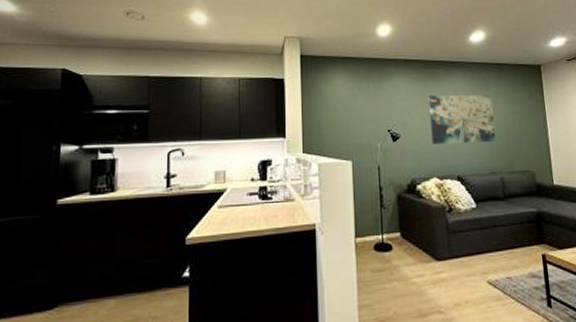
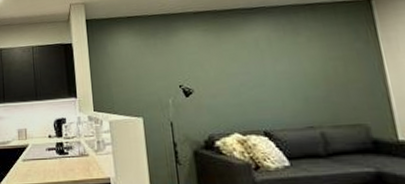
wall art: present [428,94,496,145] -> none [223,40,312,98]

